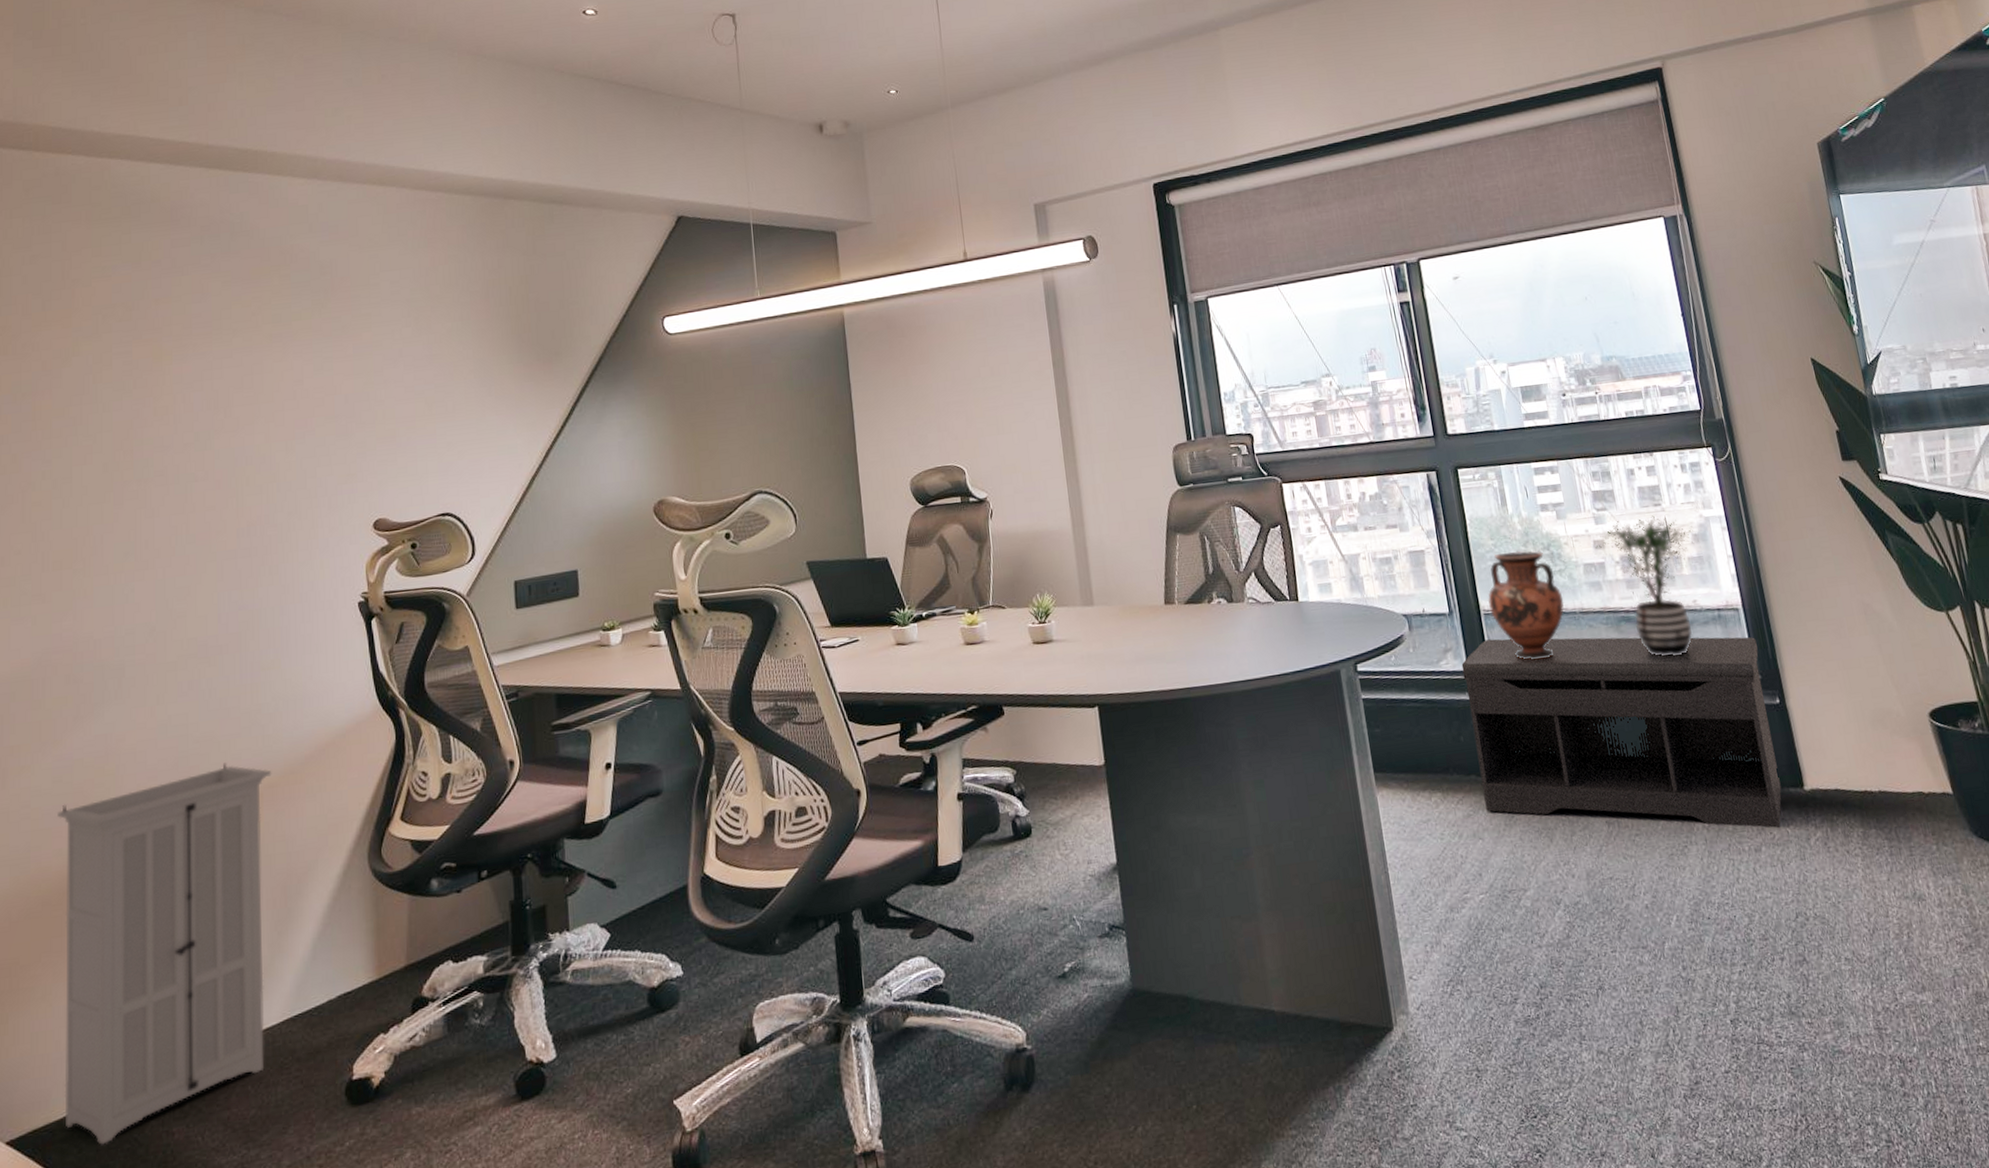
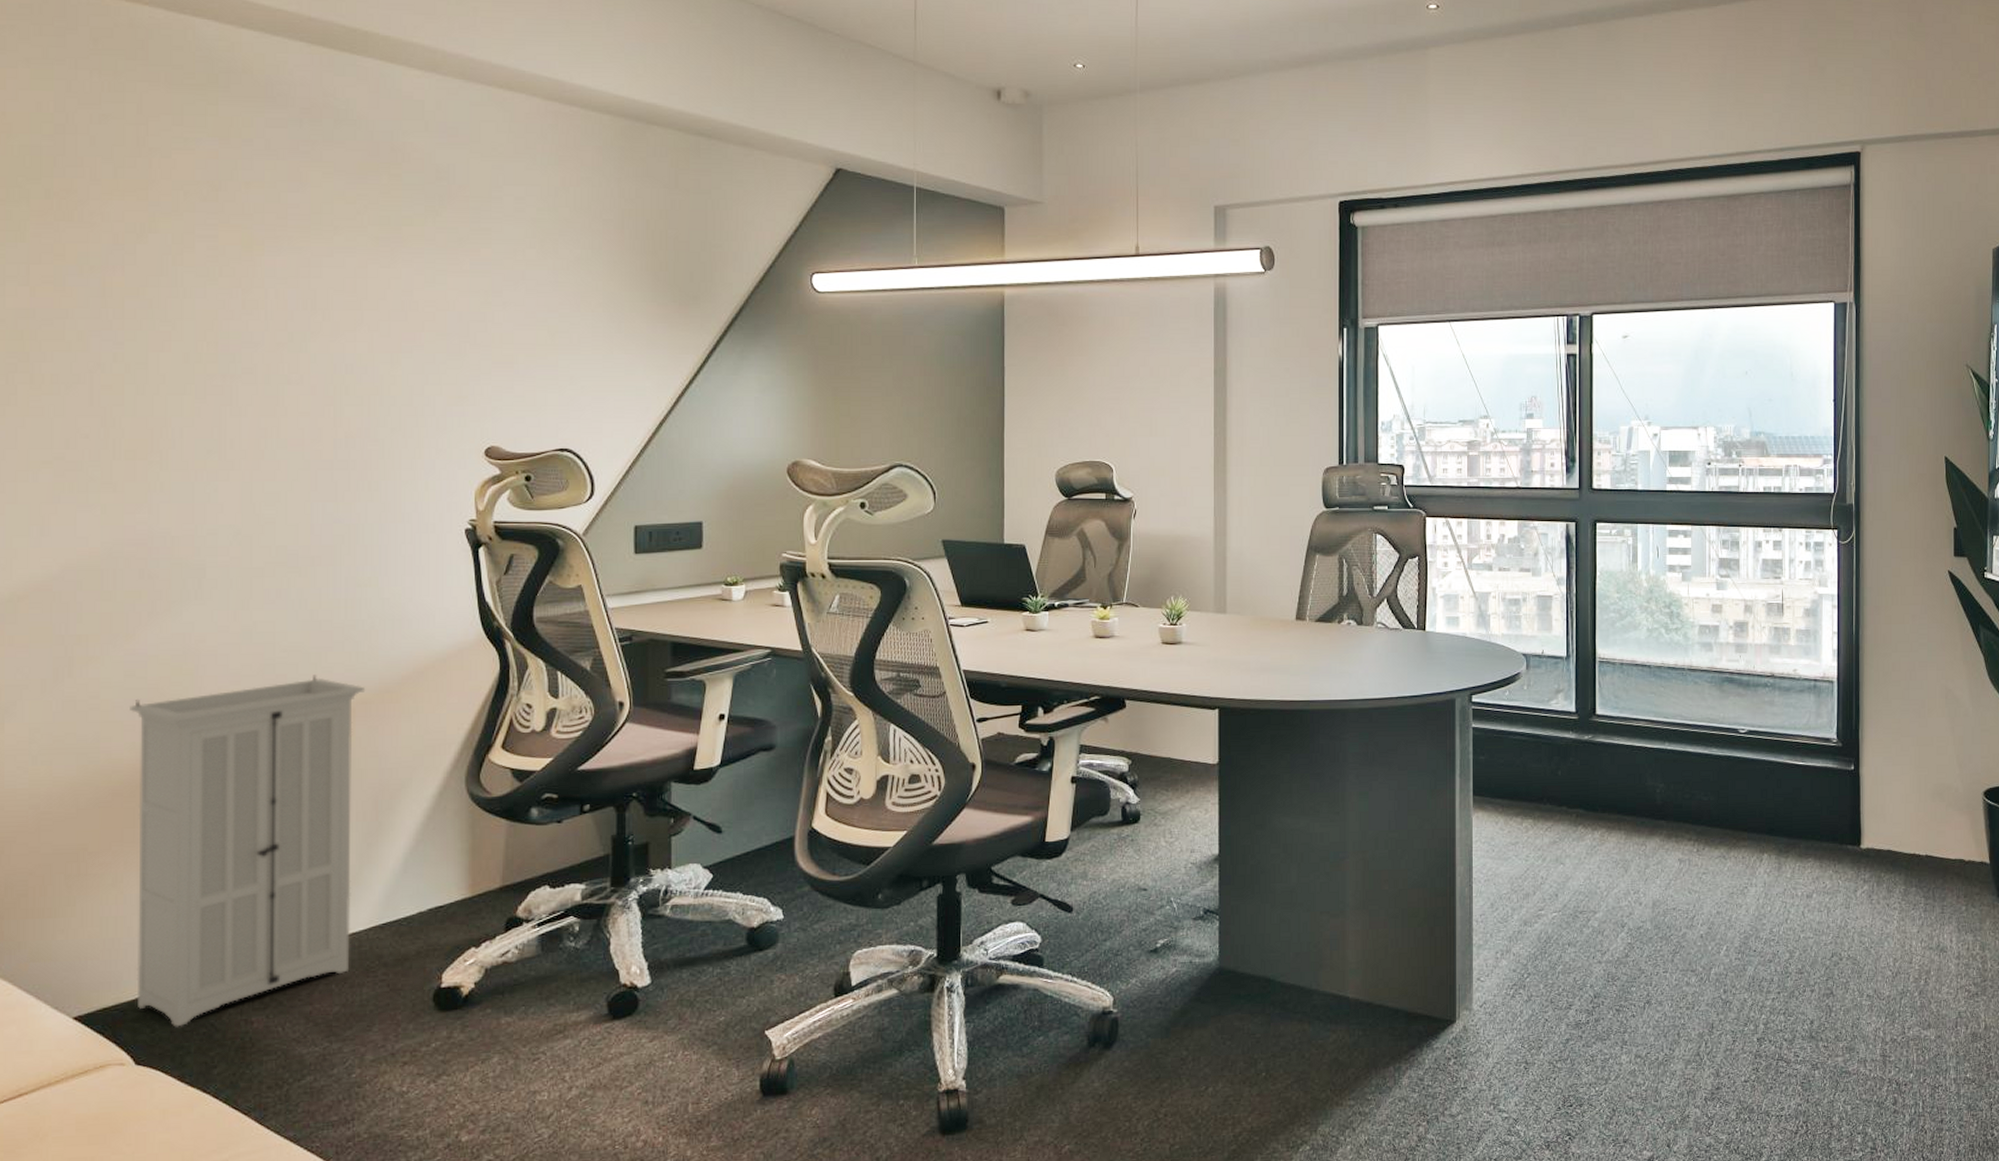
bench: present [1461,637,1782,829] -> none [1570,685,1844,879]
vase: present [1487,550,1564,660] -> none [1604,606,1675,708]
potted plant: present [1595,515,1694,656] -> none [1713,587,1806,717]

